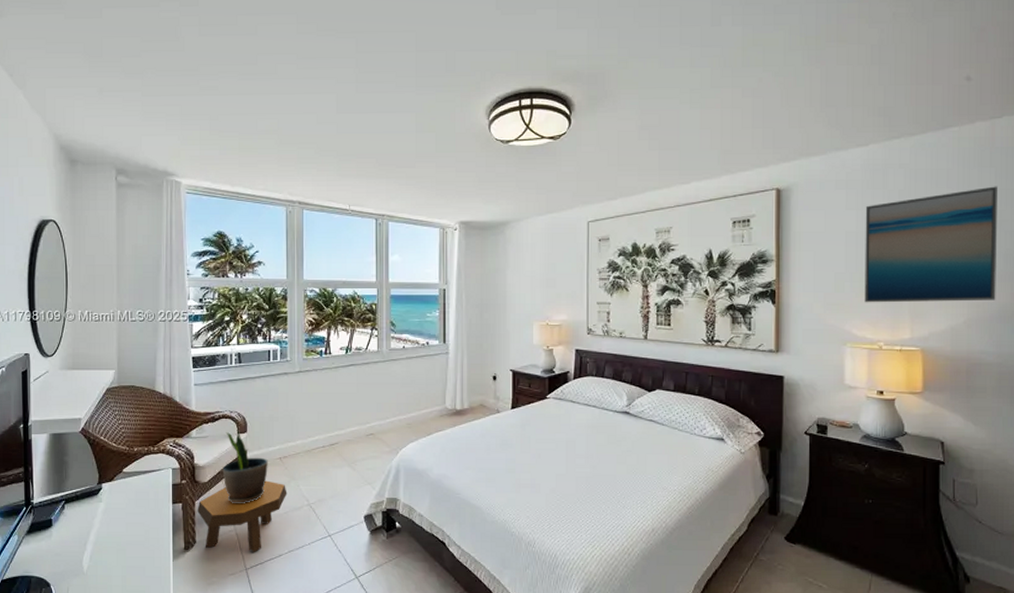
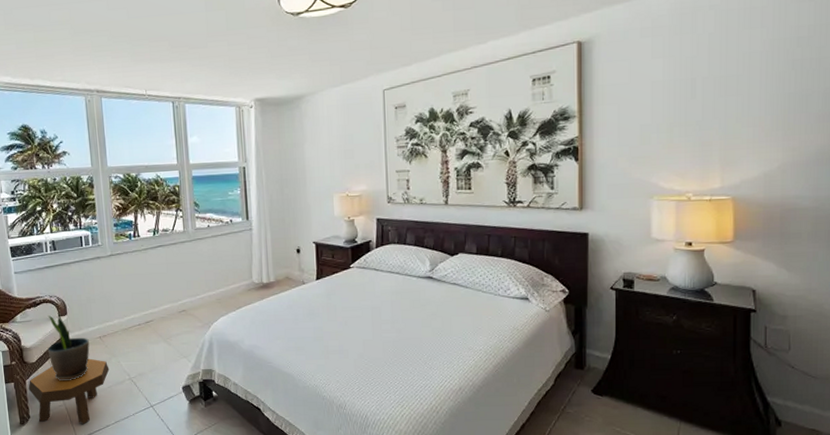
wall art: present [864,186,997,303] -> none [672,21,817,154]

